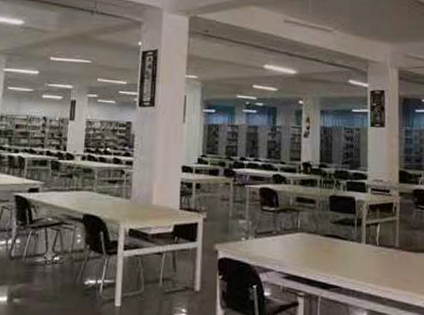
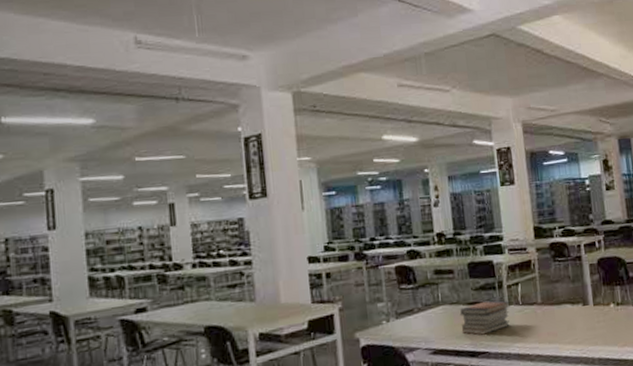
book stack: none [316,235,368,269] -> present [459,300,511,335]

